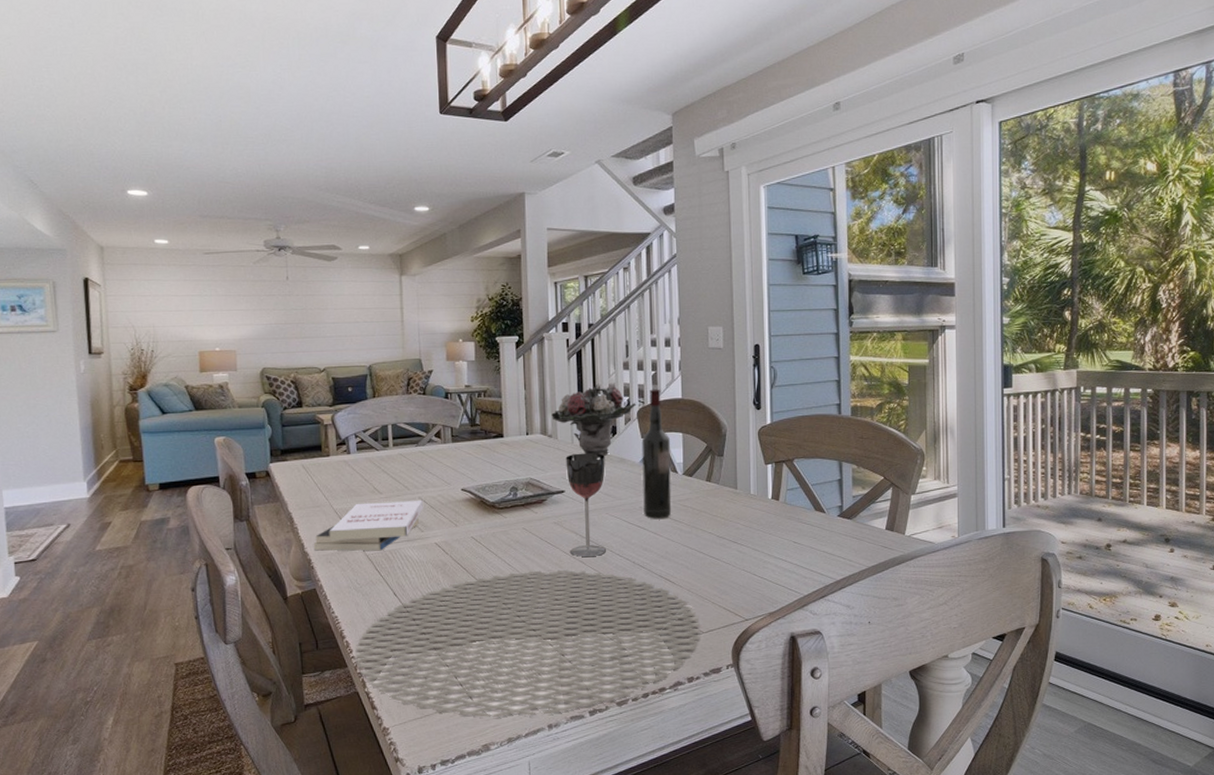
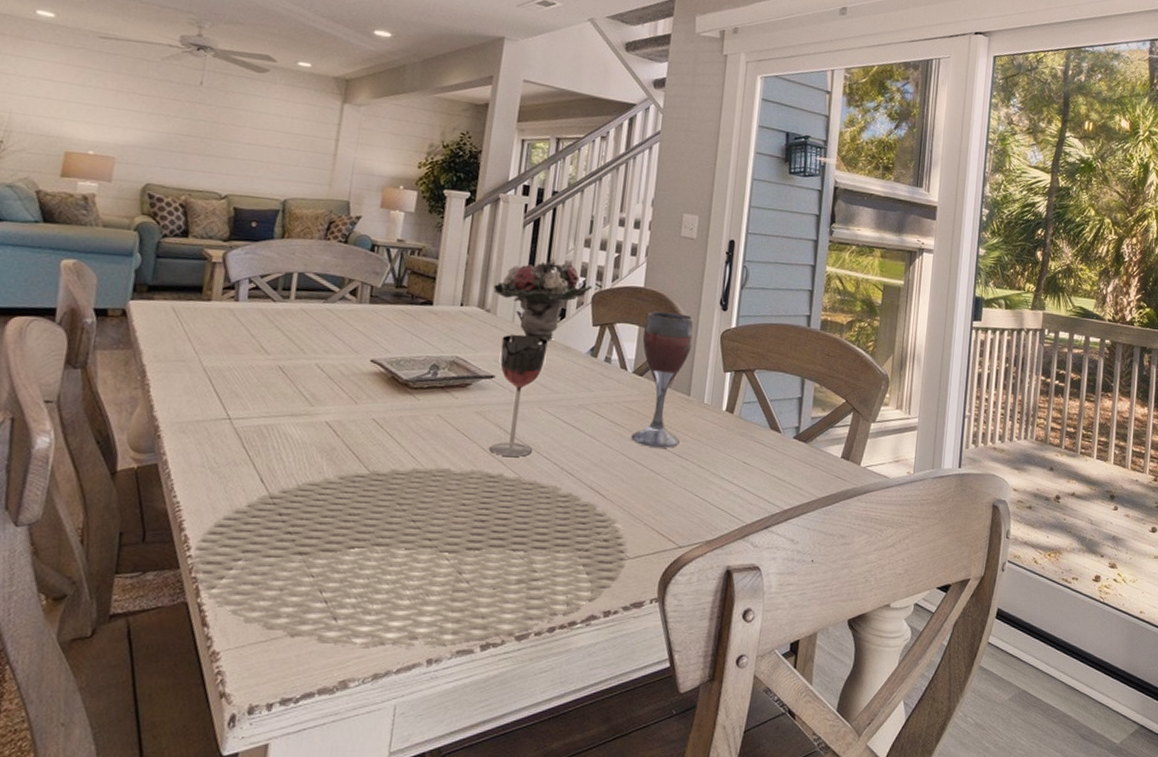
books: present [313,501,423,551] -> none [165,362,320,425]
wine bottle: present [641,389,672,519] -> none [582,272,625,420]
cup: none [687,417,734,537] -> present [631,311,695,448]

